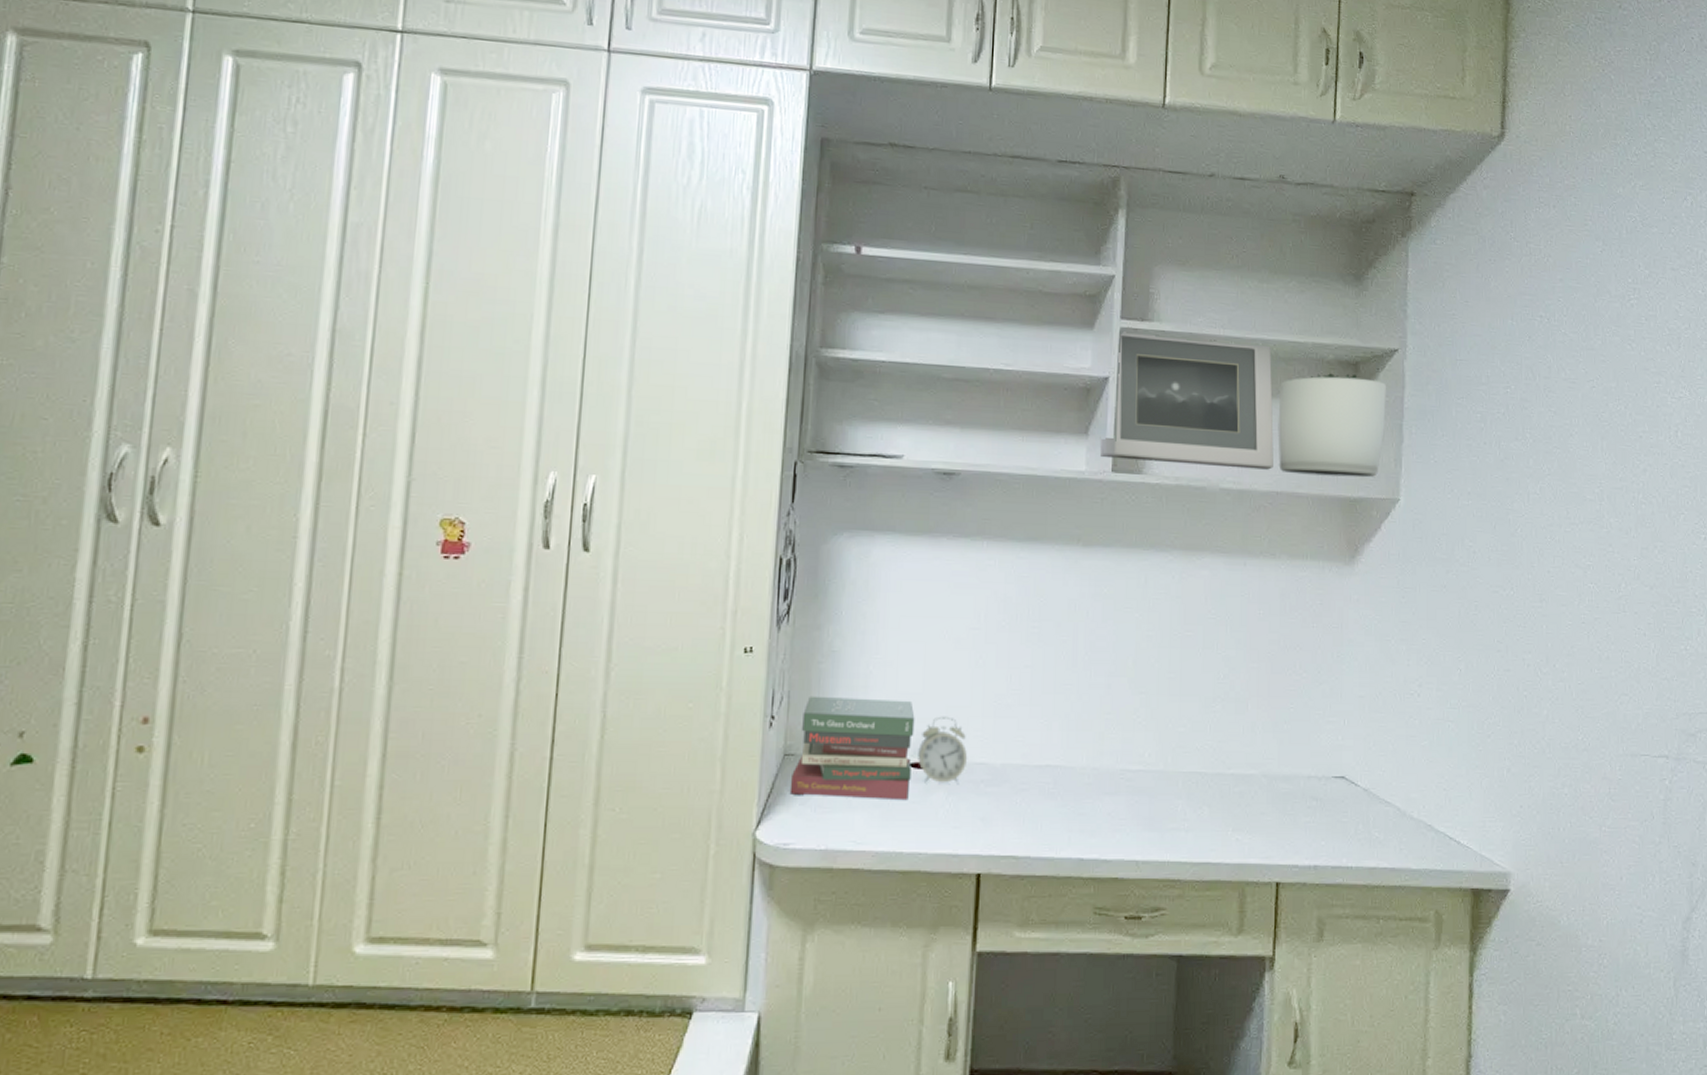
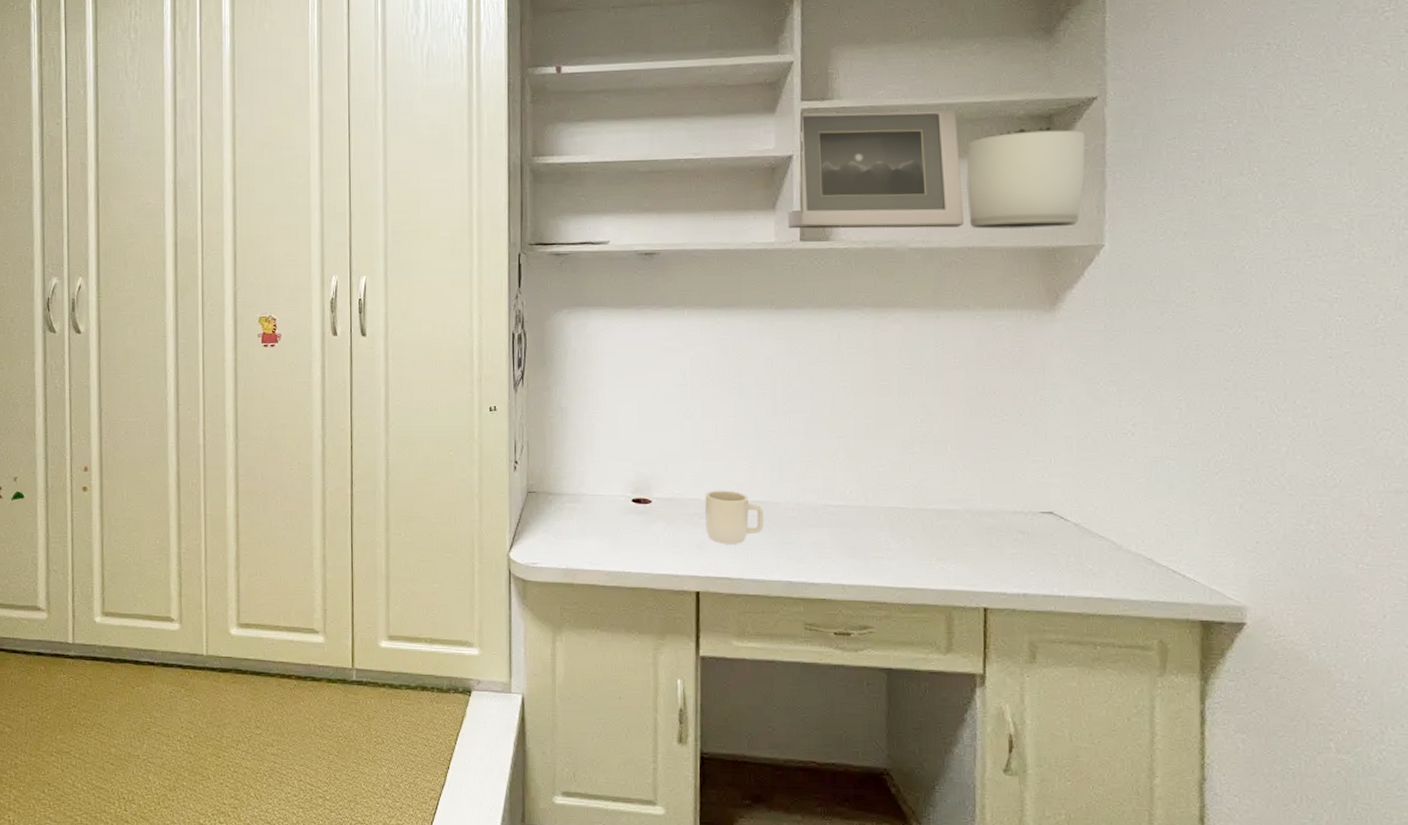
books: present [789,696,915,801] -> none [534,444,634,530]
alarm clock: present [918,716,968,783] -> none [638,460,682,516]
mug: none [992,752,1057,816] -> present [705,490,764,544]

